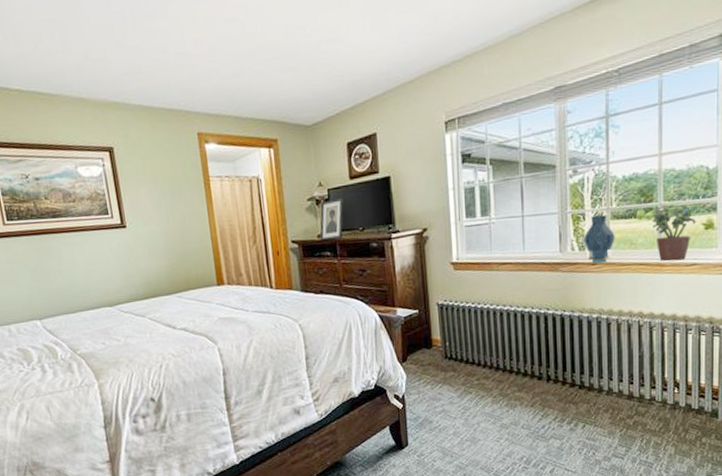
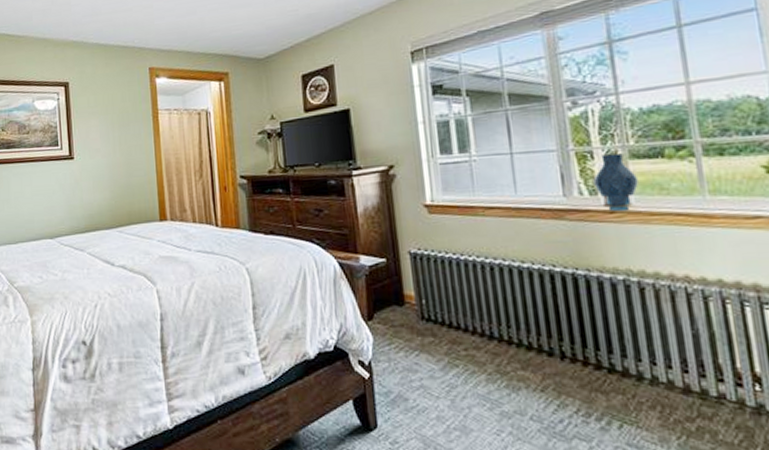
picture frame: present [319,198,344,241] -> none [271,132,298,177]
potted plant: present [653,205,697,262] -> none [687,142,752,213]

